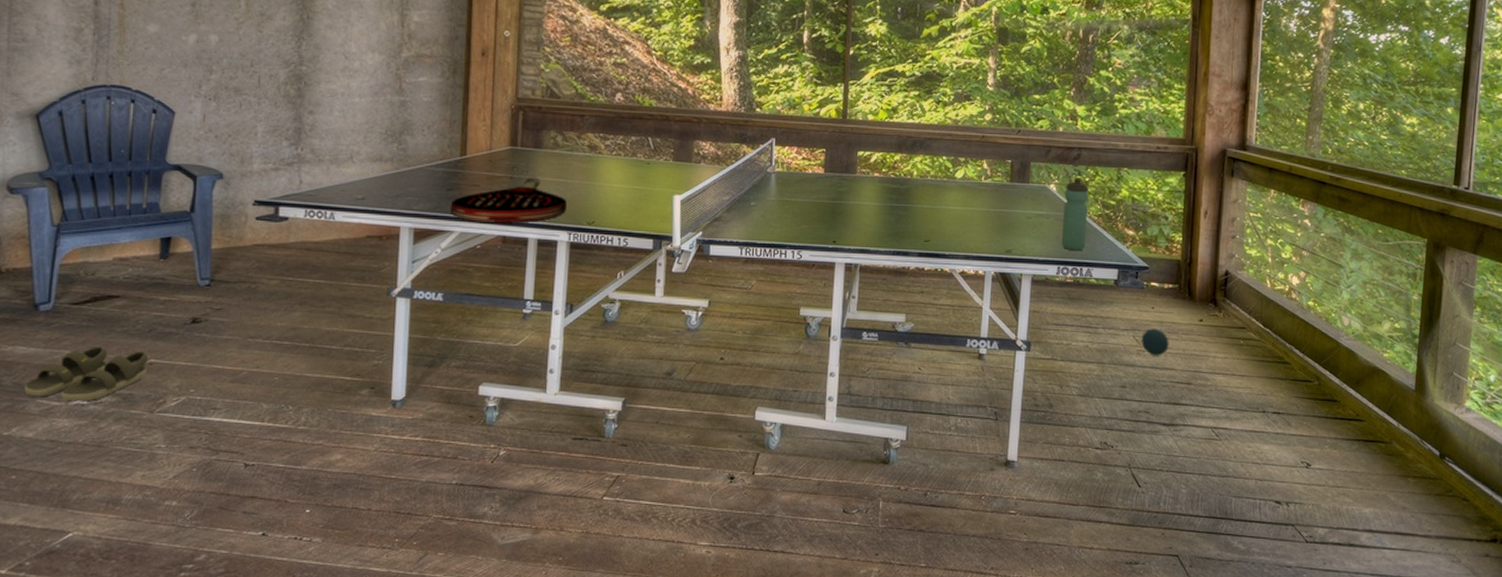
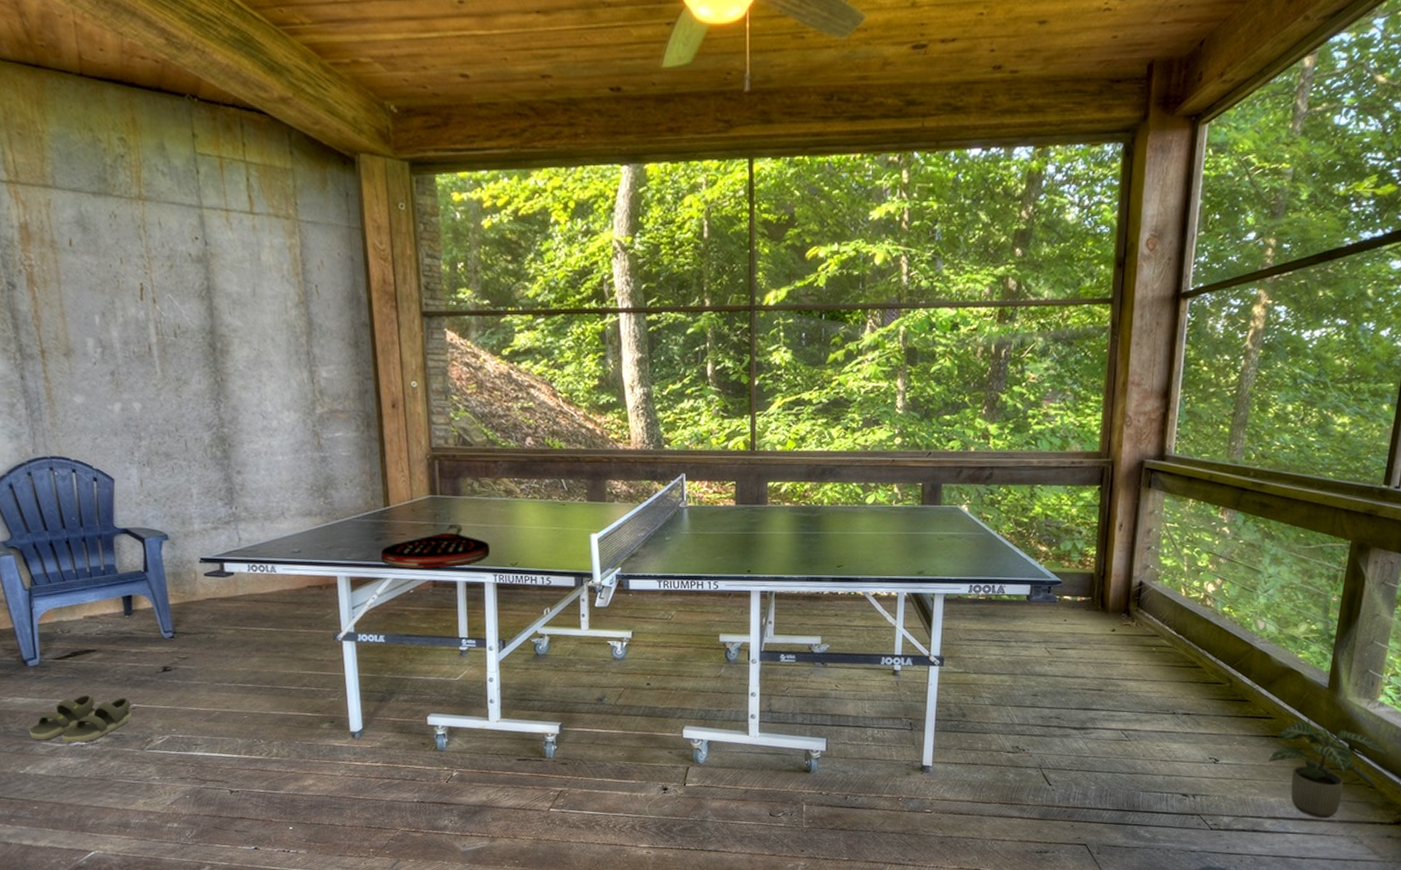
water bottle: present [1061,178,1089,251] -> none [973,497,1001,569]
ball: present [1141,328,1169,356] -> none [1053,640,1081,666]
potted plant: none [1360,424,1479,532] -> present [1268,720,1388,818]

